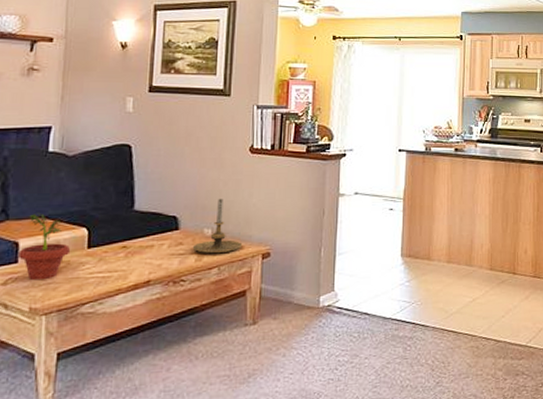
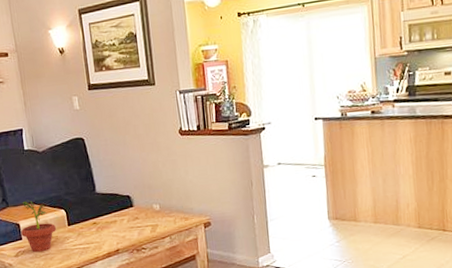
candle holder: present [192,199,243,254] -> none [146,178,187,226]

